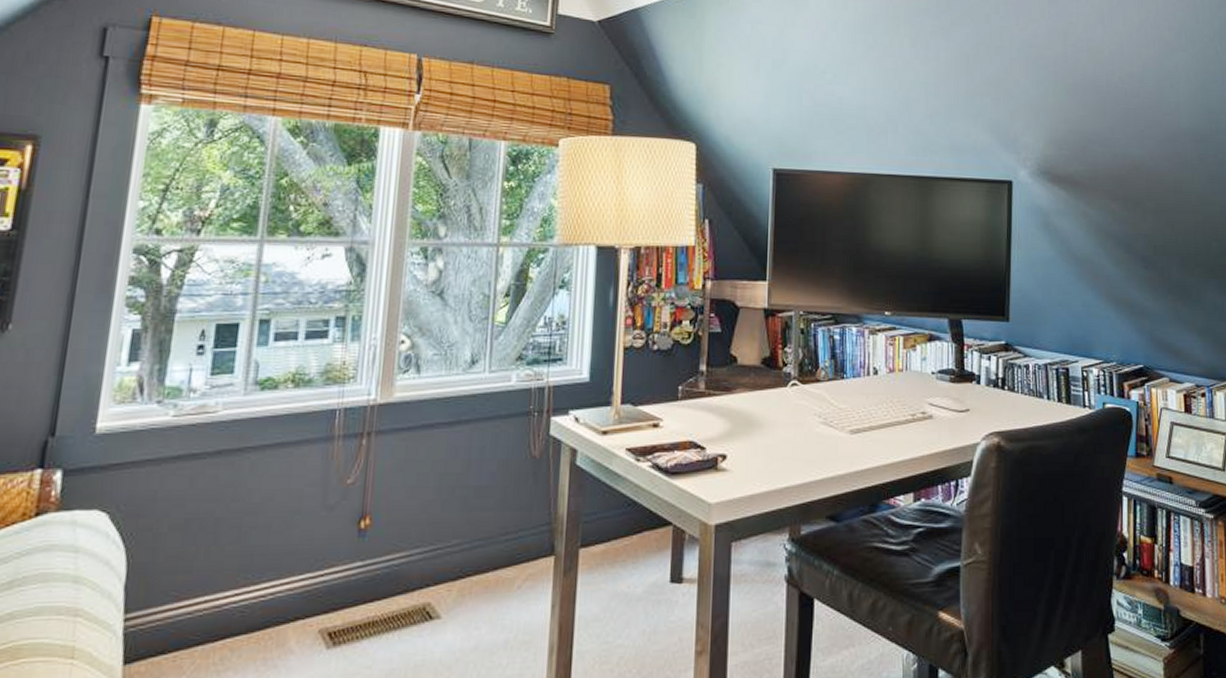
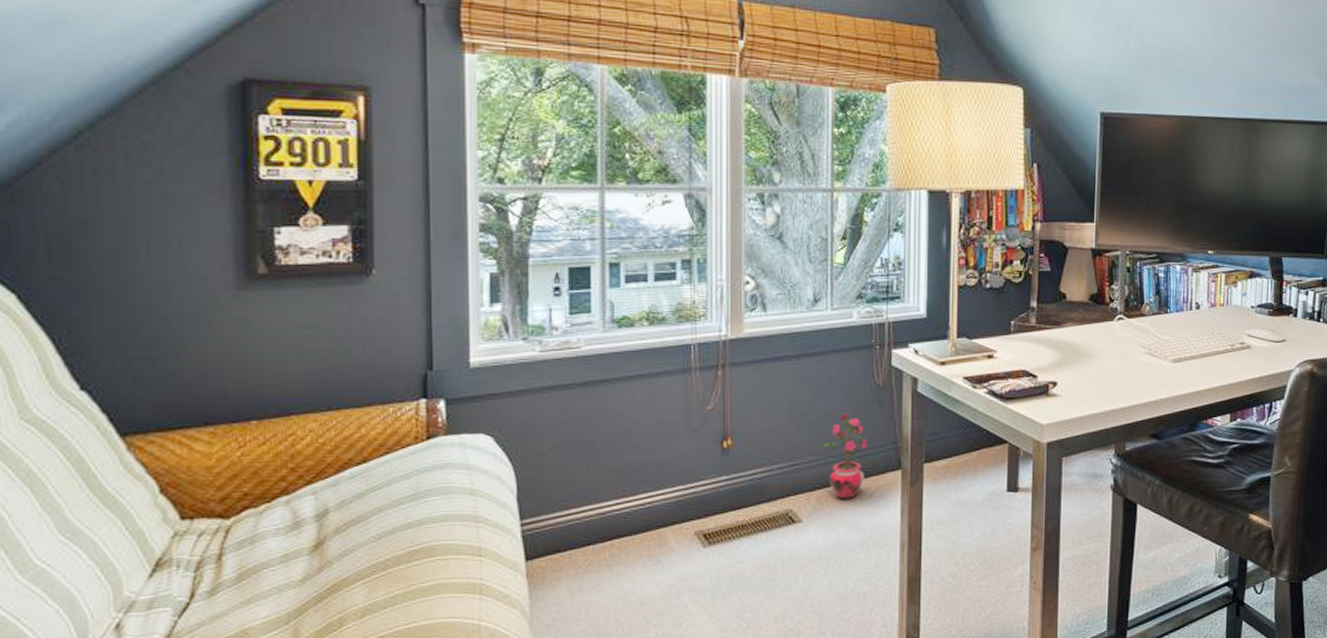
potted plant: none [469,488,519,592] -> present [823,413,868,500]

